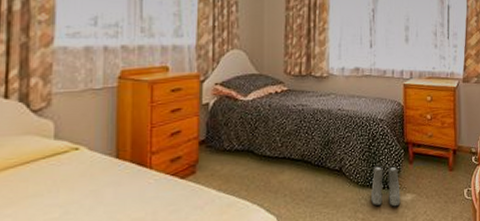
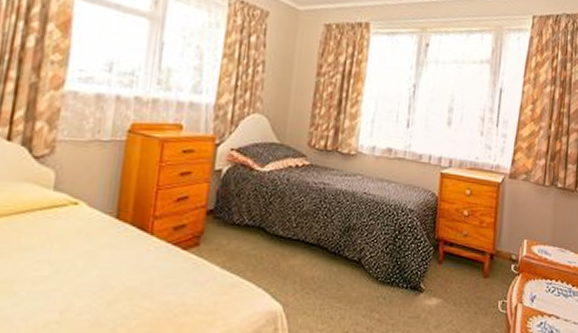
boots: present [371,165,401,207] -> none [390,261,425,311]

